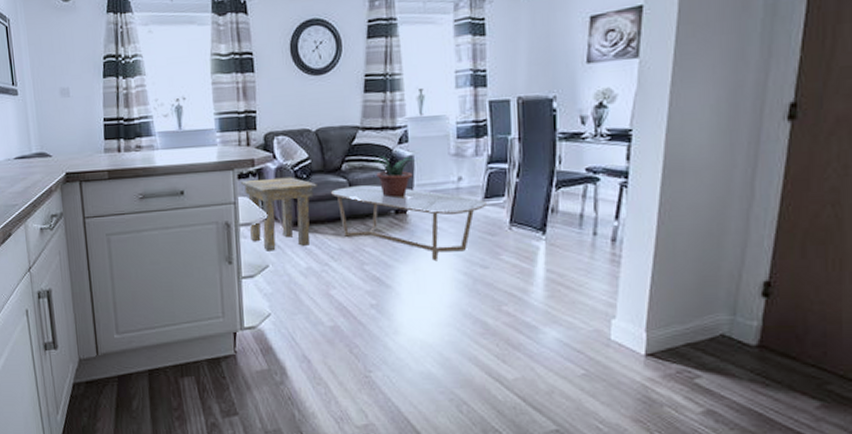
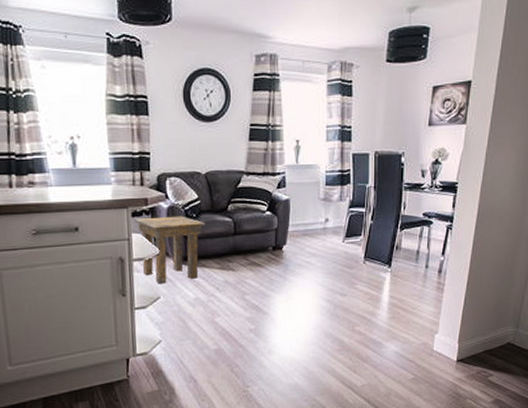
coffee table: present [331,185,487,260] -> none [218,224,347,290]
potted plant: present [372,156,416,198] -> none [254,199,292,236]

